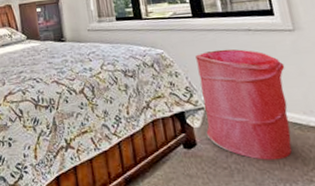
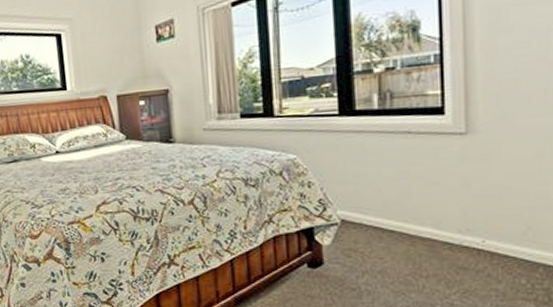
laundry hamper: present [195,49,292,160] -> none [336,155,446,282]

